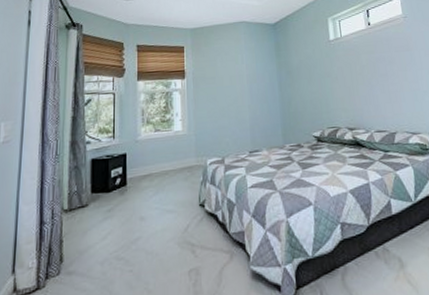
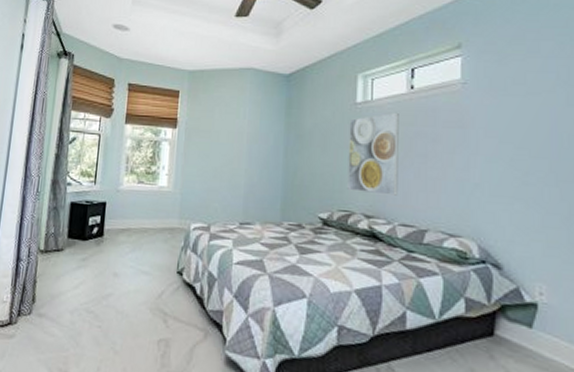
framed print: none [326,44,371,111] -> present [347,112,399,196]

